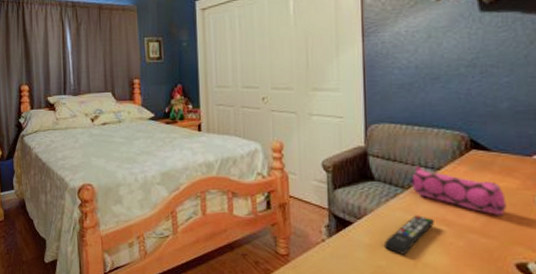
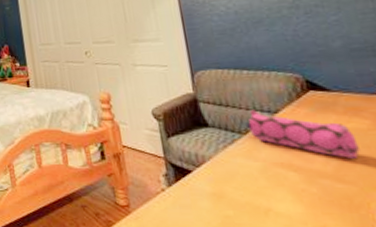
remote control: present [383,215,434,255] -> none [228,161,281,204]

